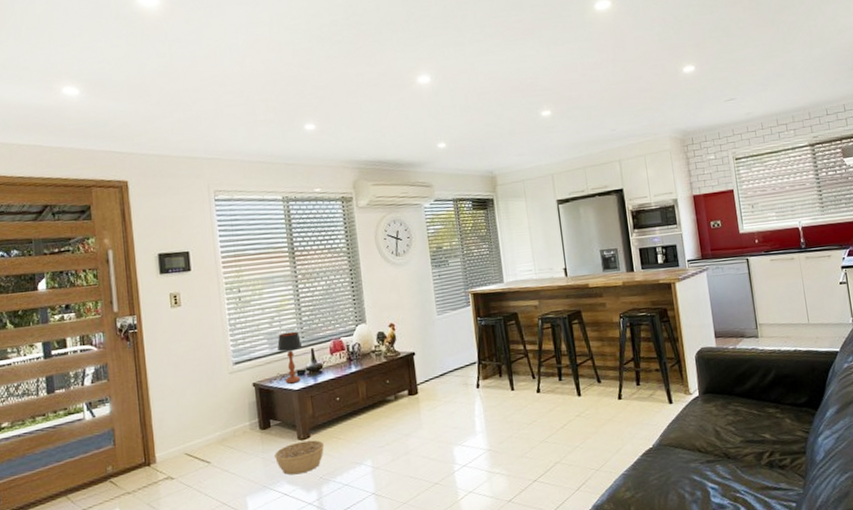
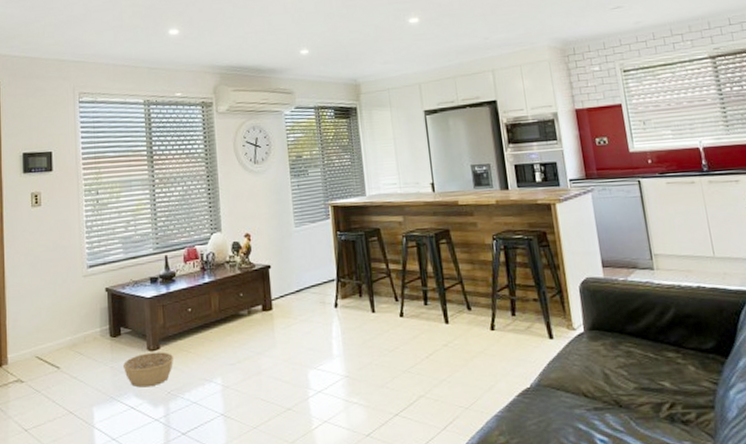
table lamp: present [277,331,303,384] -> none [132,237,157,291]

